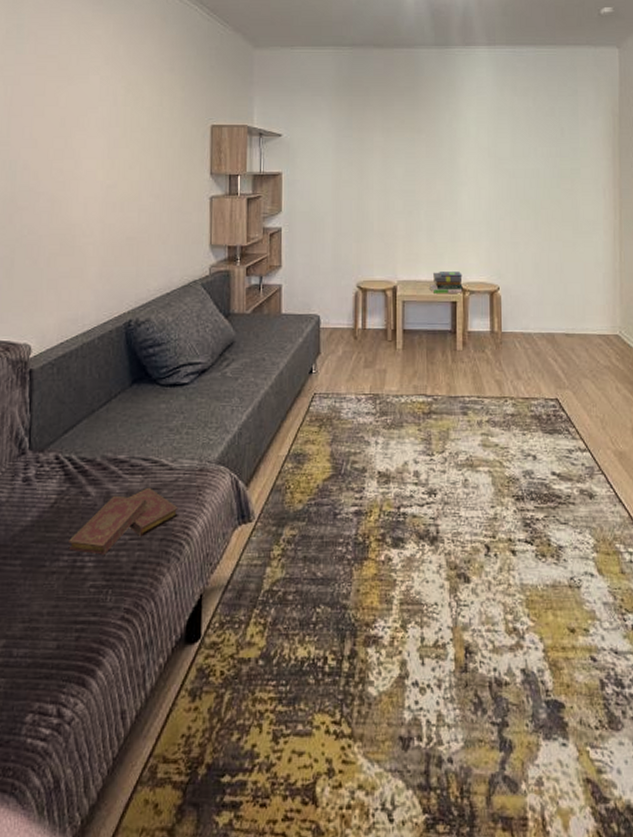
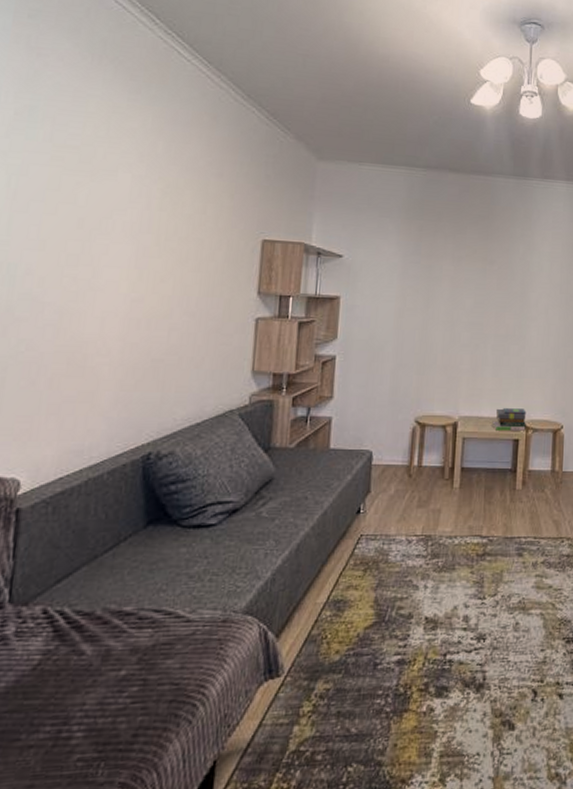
book: present [69,487,178,555] -> none [53,642,194,723]

